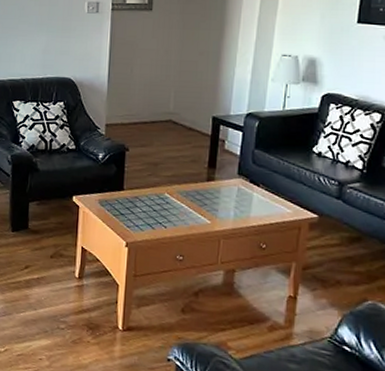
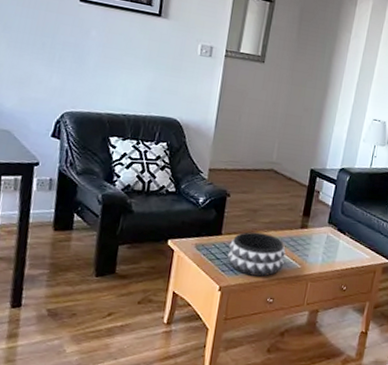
decorative bowl: none [131,186,193,233] -> present [227,231,286,277]

